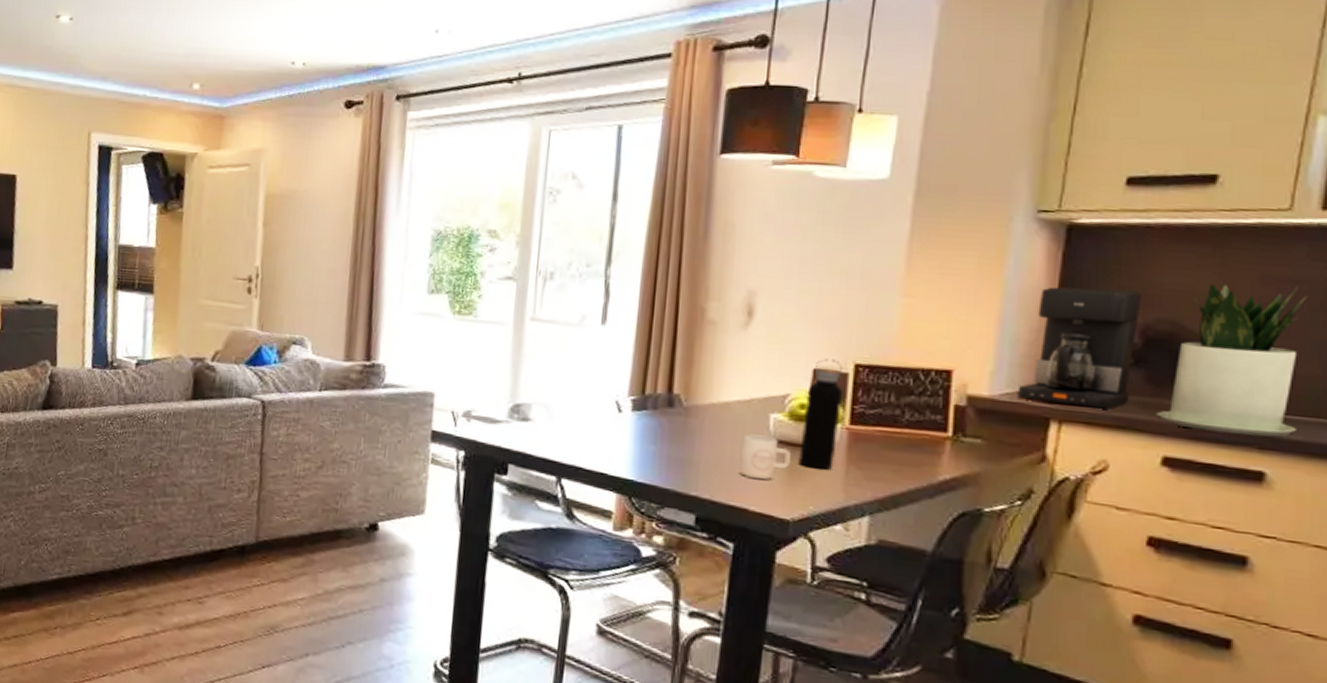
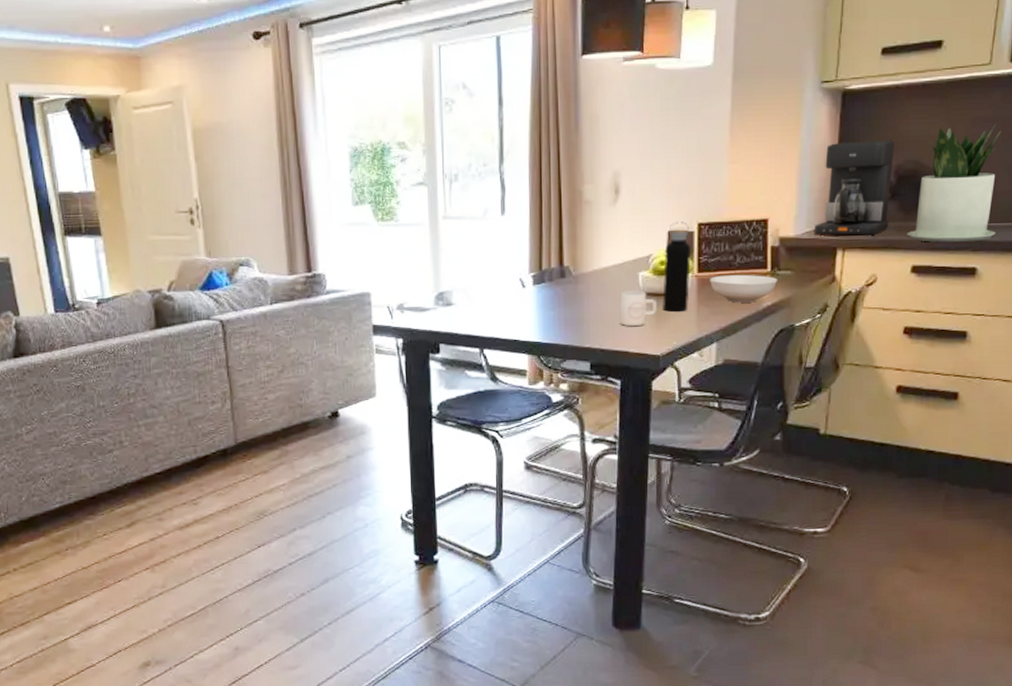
bowl: none [866,432,962,473] -> present [710,274,778,303]

